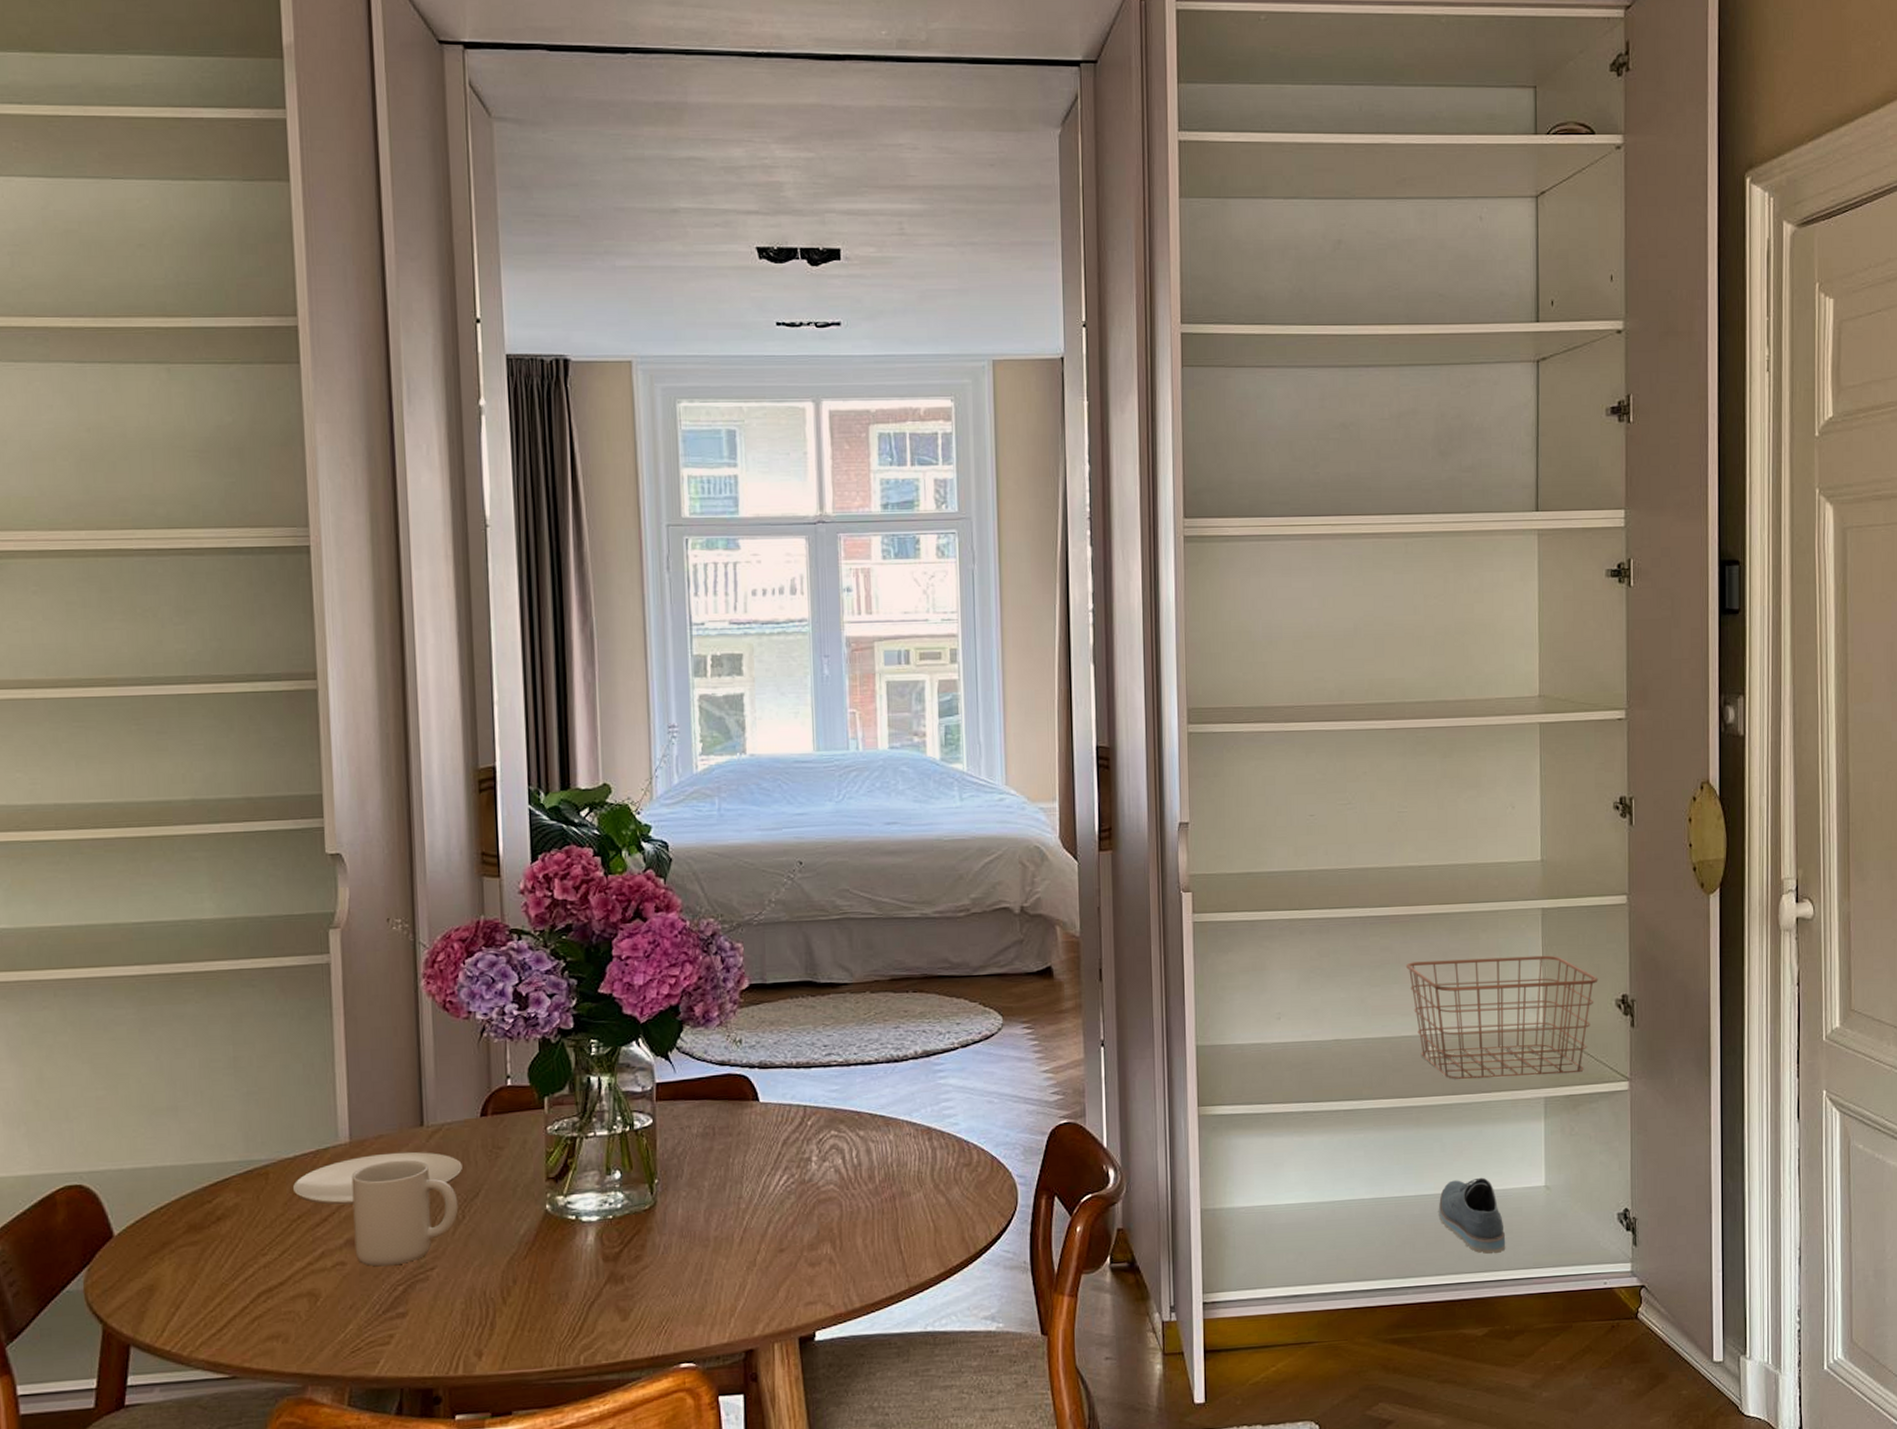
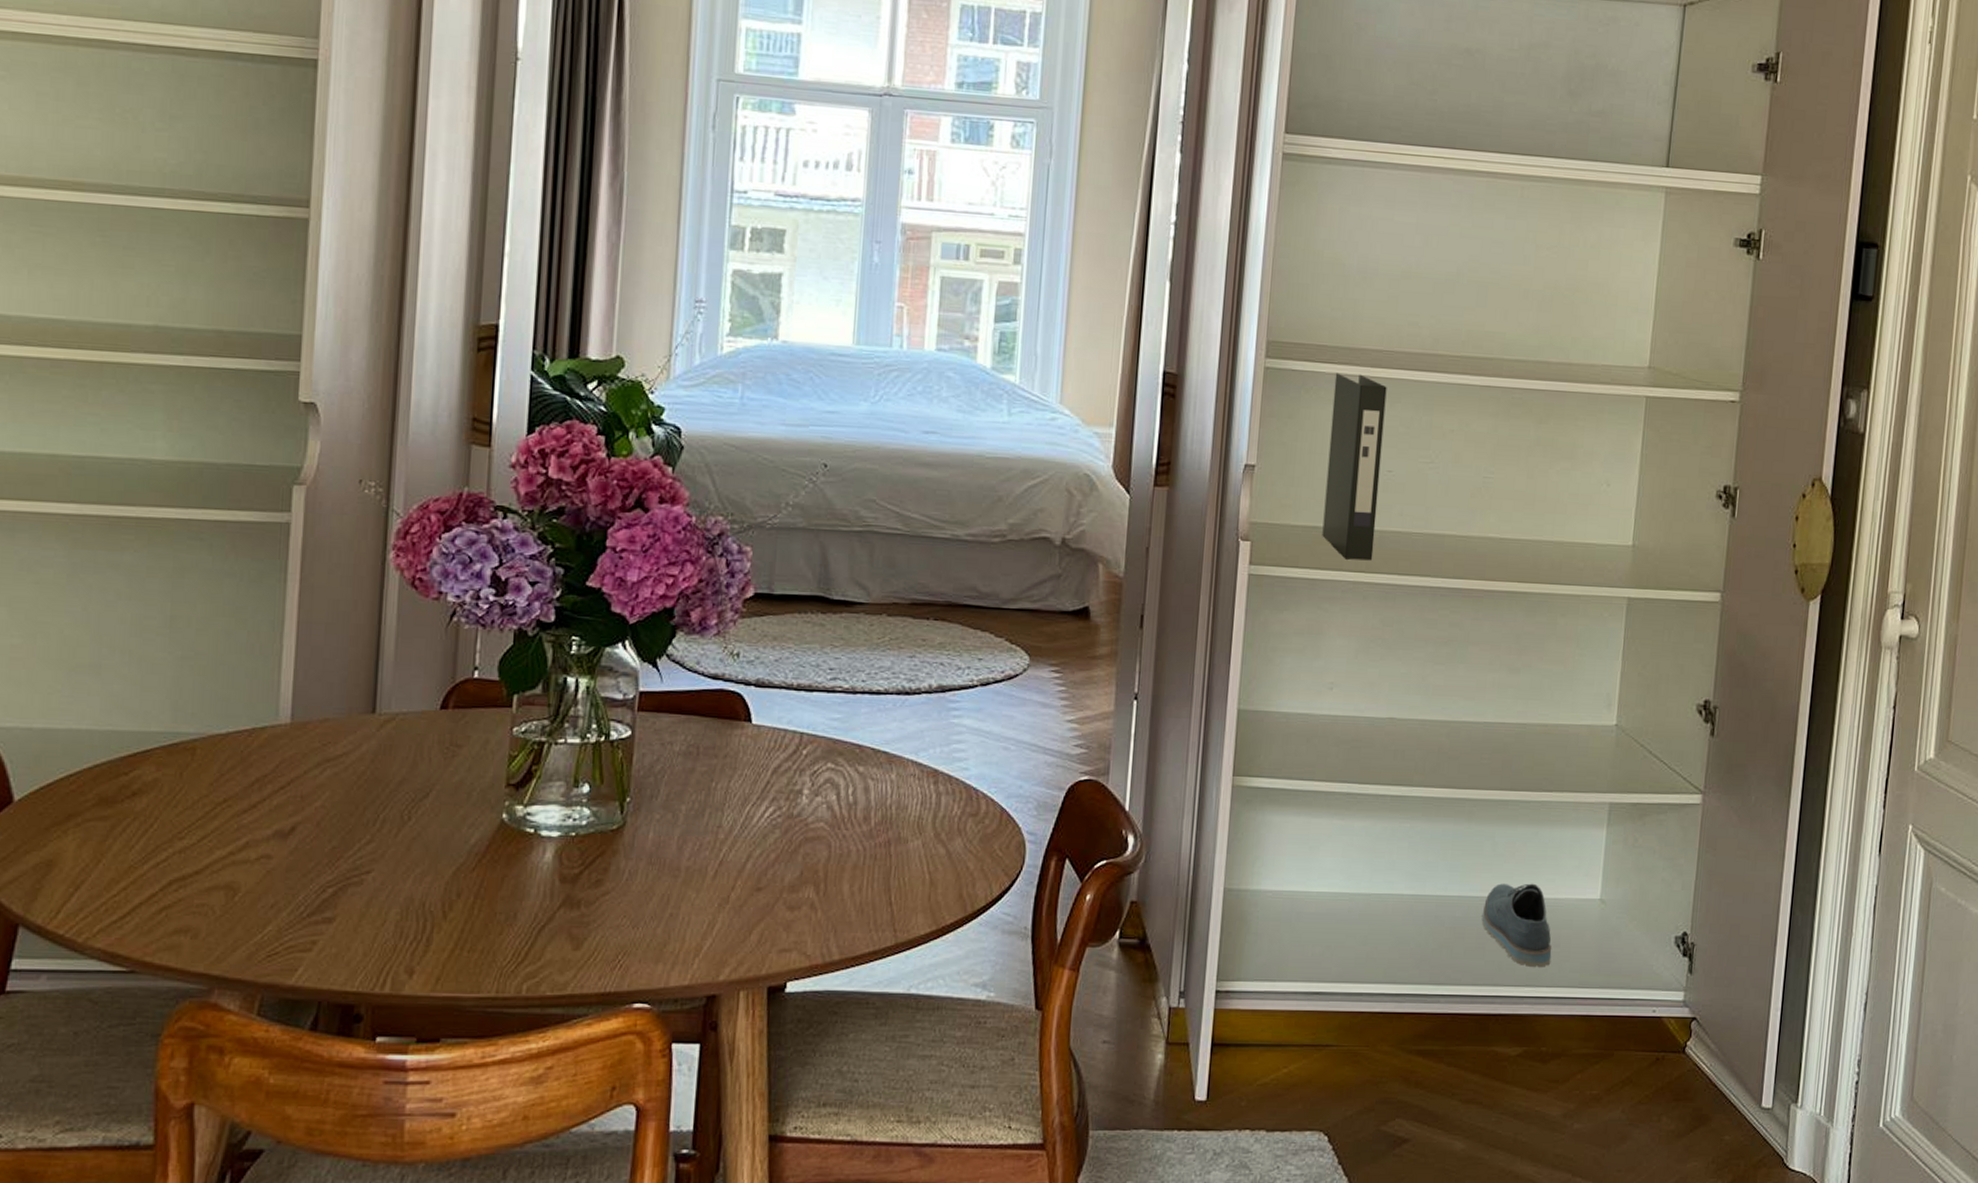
plate: present [293,1151,462,1206] -> none [222,739,414,792]
mug: present [351,1159,459,1267] -> none [284,748,405,865]
binder: none [1253,730,1305,900] -> present [1322,372,1387,561]
basket: present [1405,955,1598,1080] -> none [1474,642,1681,780]

